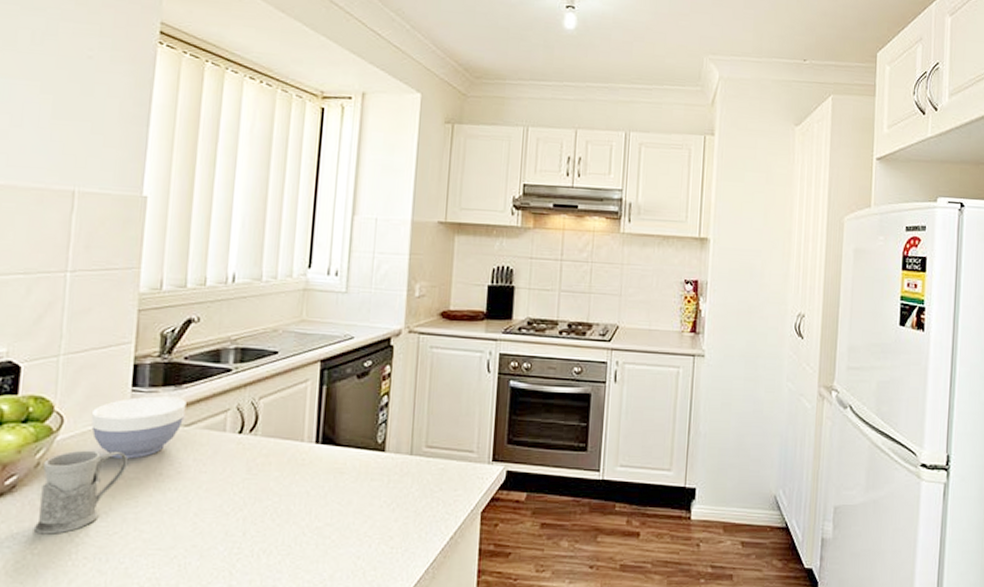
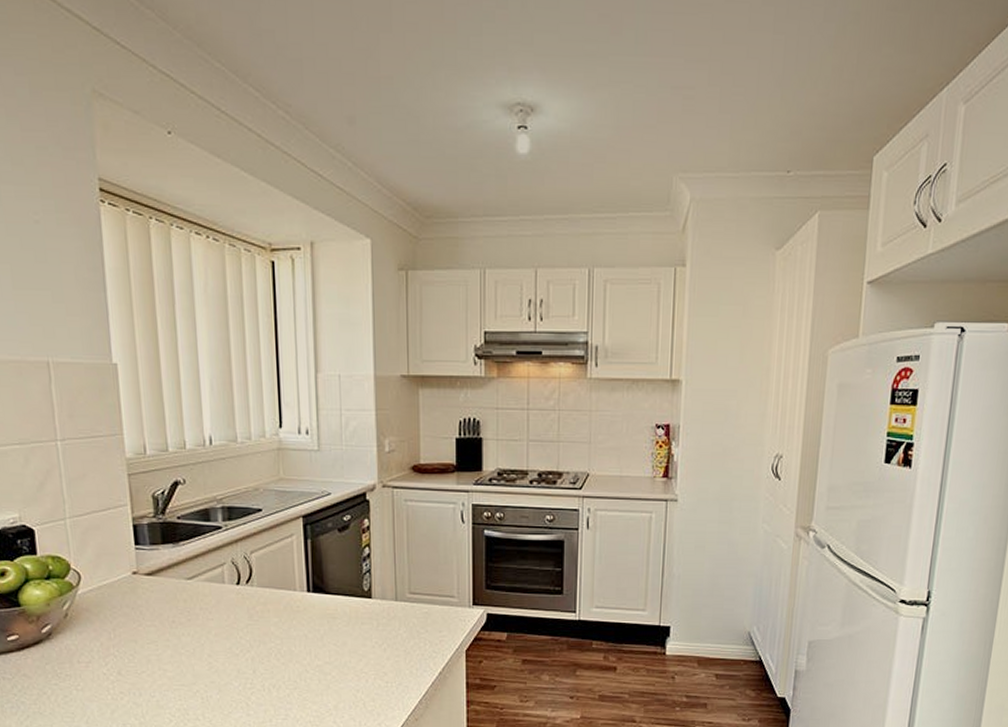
mug: present [34,450,129,534] -> none [71,602,144,674]
bowl: present [91,396,186,459] -> none [104,553,186,609]

